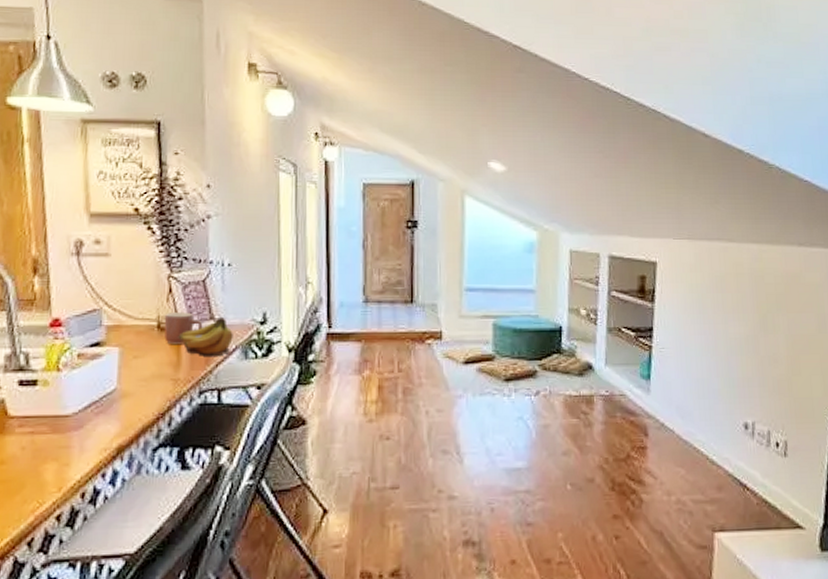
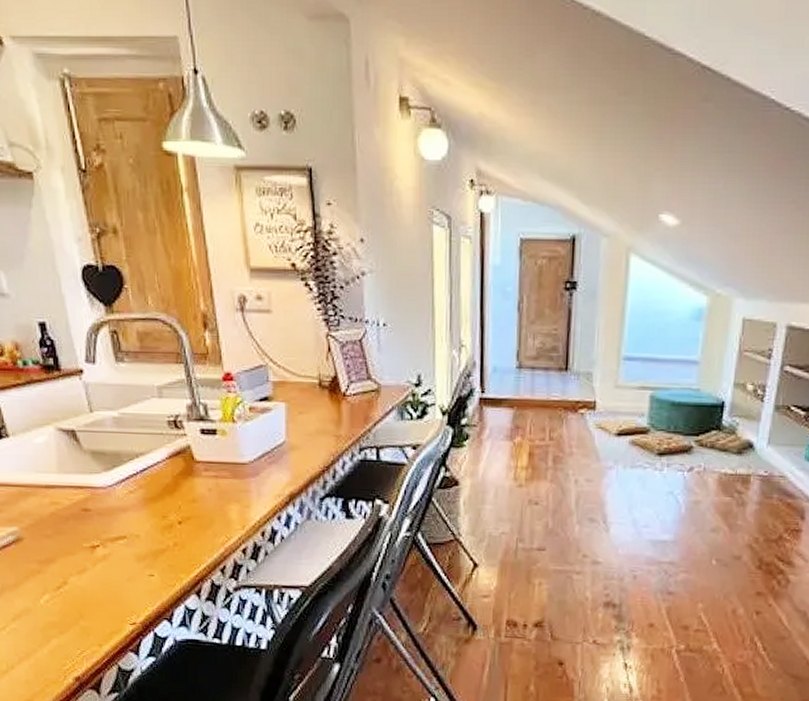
mug: present [163,312,203,345] -> none [325,371,361,403]
fruit: present [178,316,233,357] -> none [338,377,389,417]

